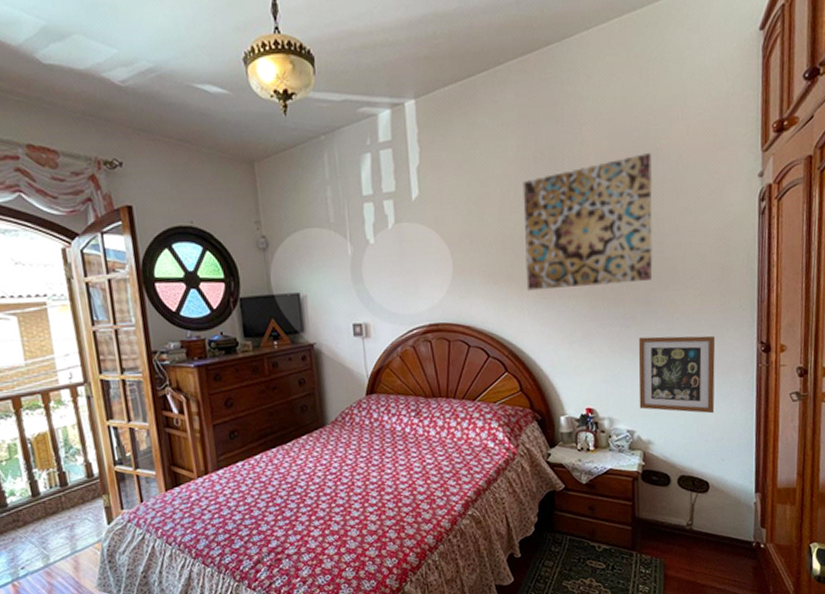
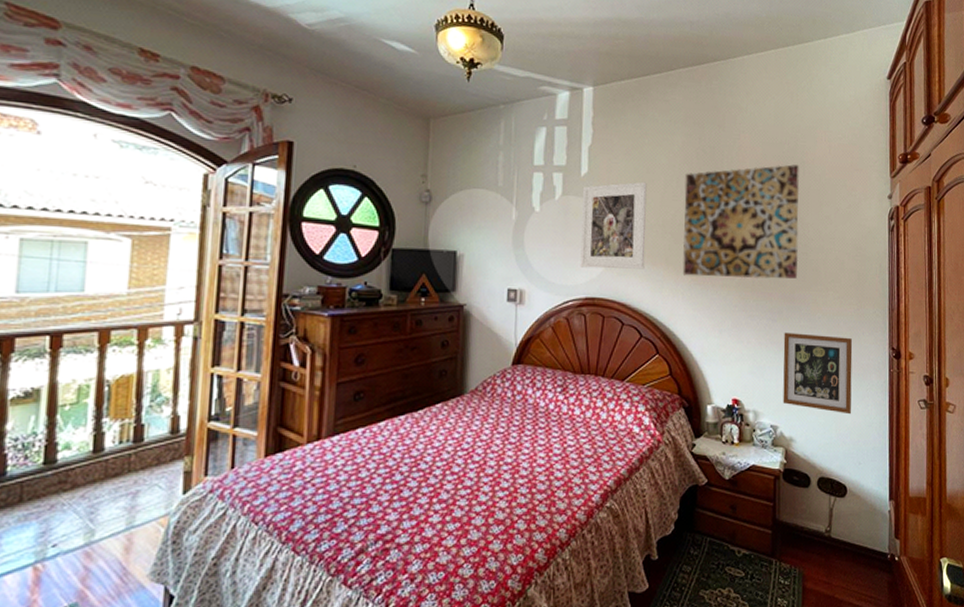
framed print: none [415,197,487,295] -> present [580,181,647,269]

